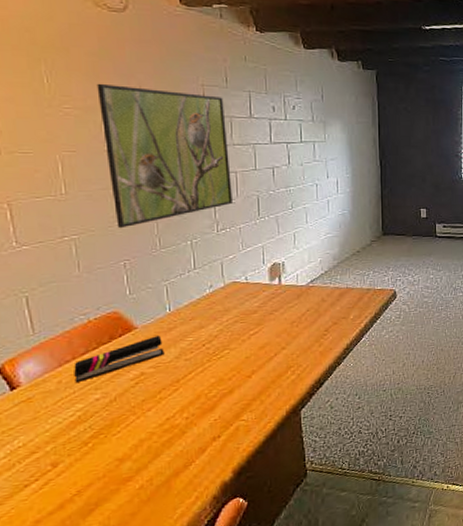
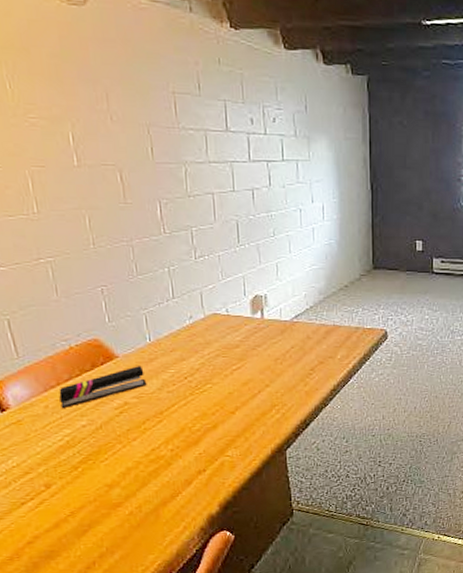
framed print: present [97,83,232,229] -> none [61,89,210,252]

